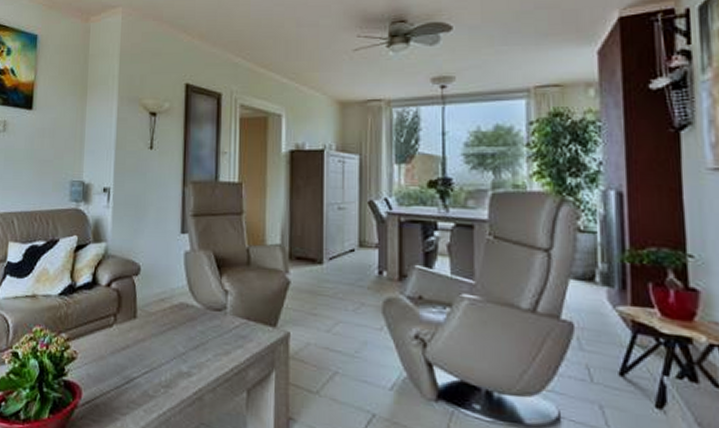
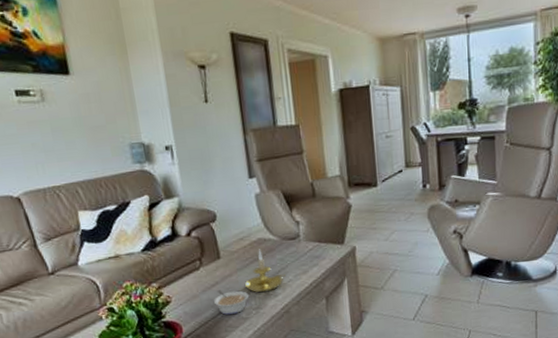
legume: none [120,355,160,389] -> present [213,290,250,316]
candle holder: none [158,315,204,369] -> present [245,249,285,293]

